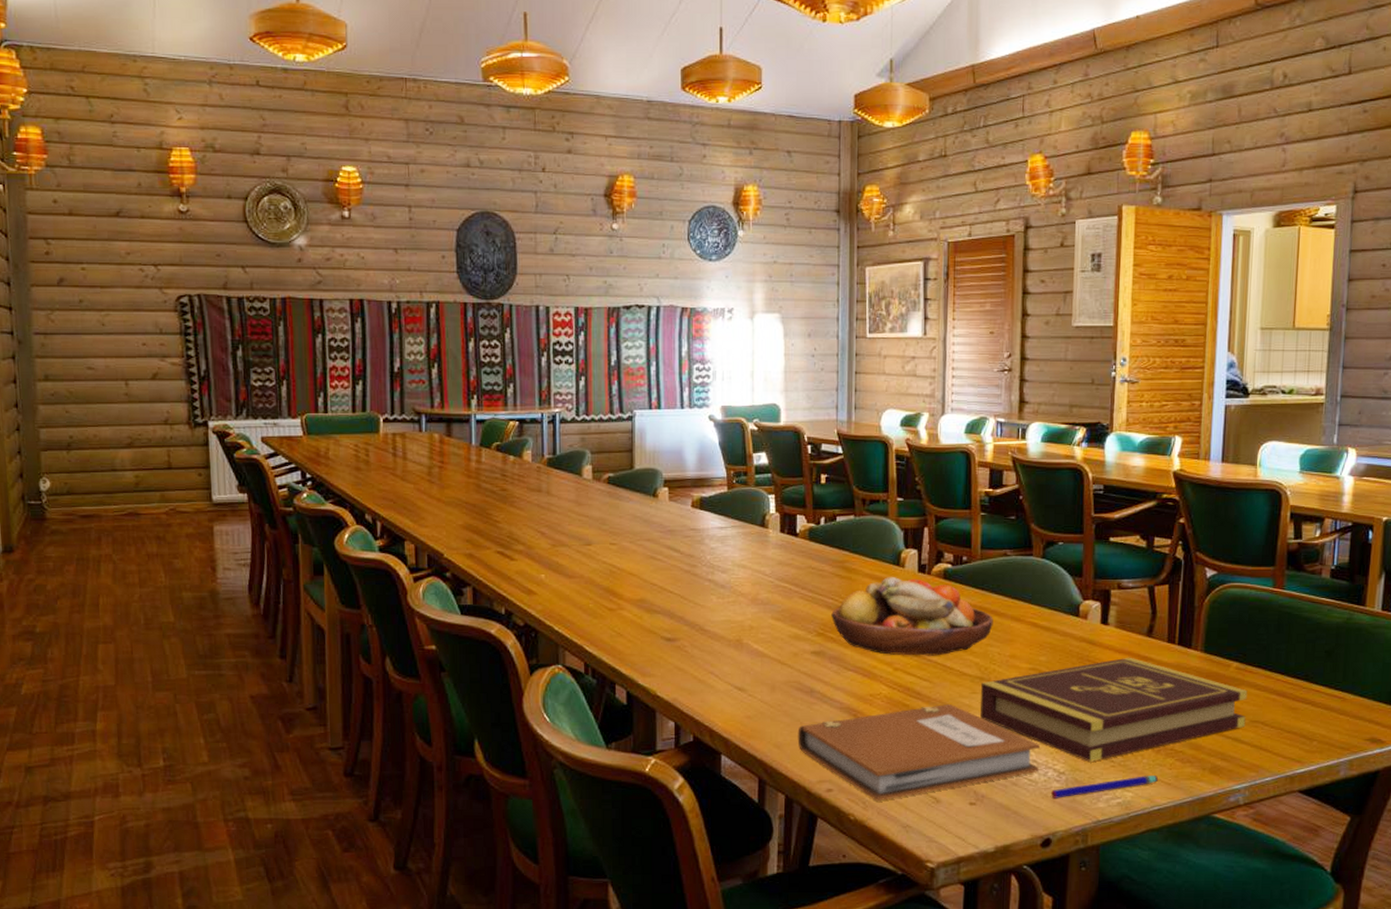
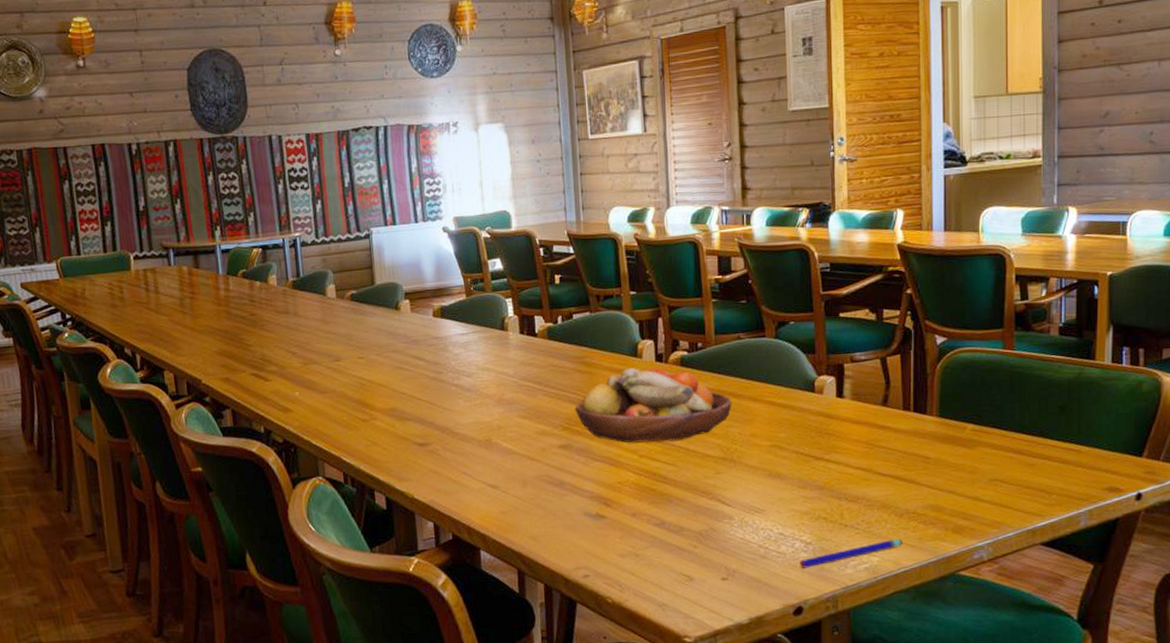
notebook: present [797,704,1040,802] -> none [551,486,786,584]
book: present [980,657,1248,762] -> none [725,427,985,531]

